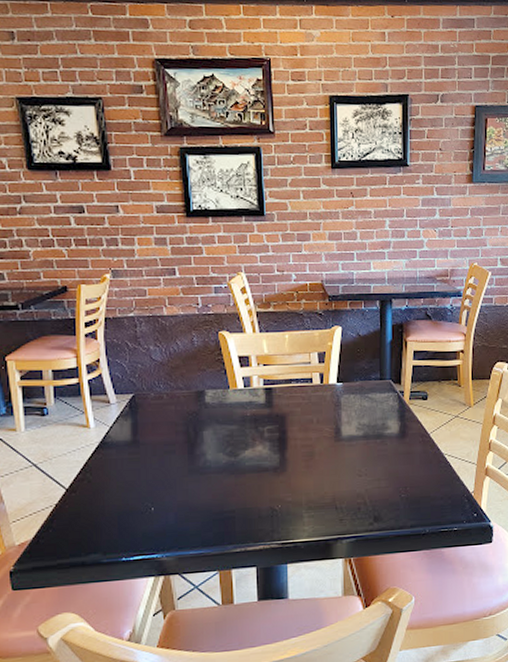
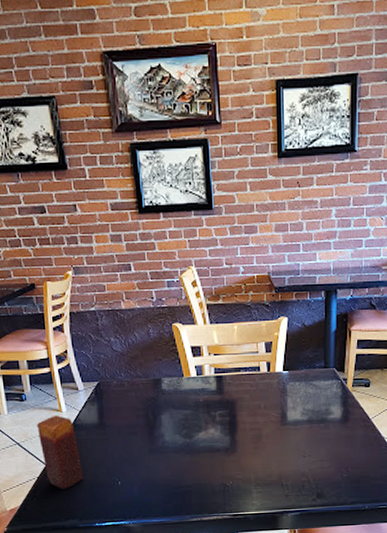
candle: none [58,432,111,518] -> present [36,415,84,489]

